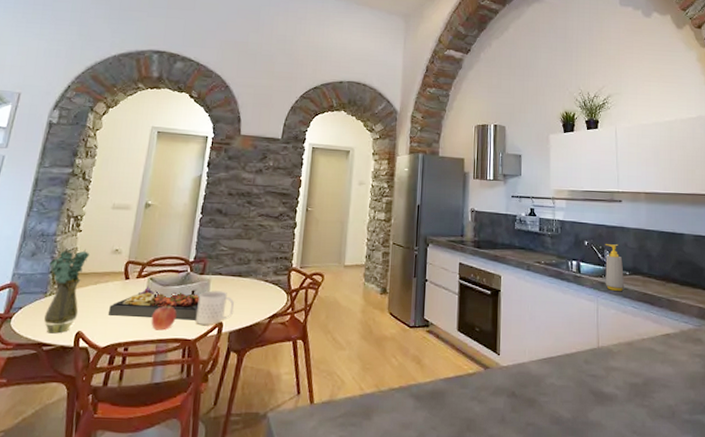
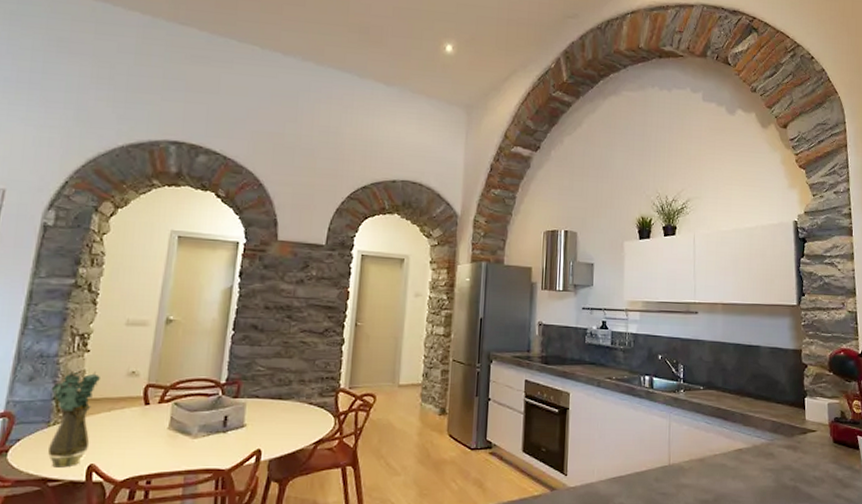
food platter: present [109,285,200,320] -> none [126,411,234,448]
fruit: present [151,305,177,331] -> none [177,432,208,461]
mug: present [196,290,234,326] -> none [230,415,274,454]
soap bottle: present [604,244,625,291] -> none [678,358,699,406]

